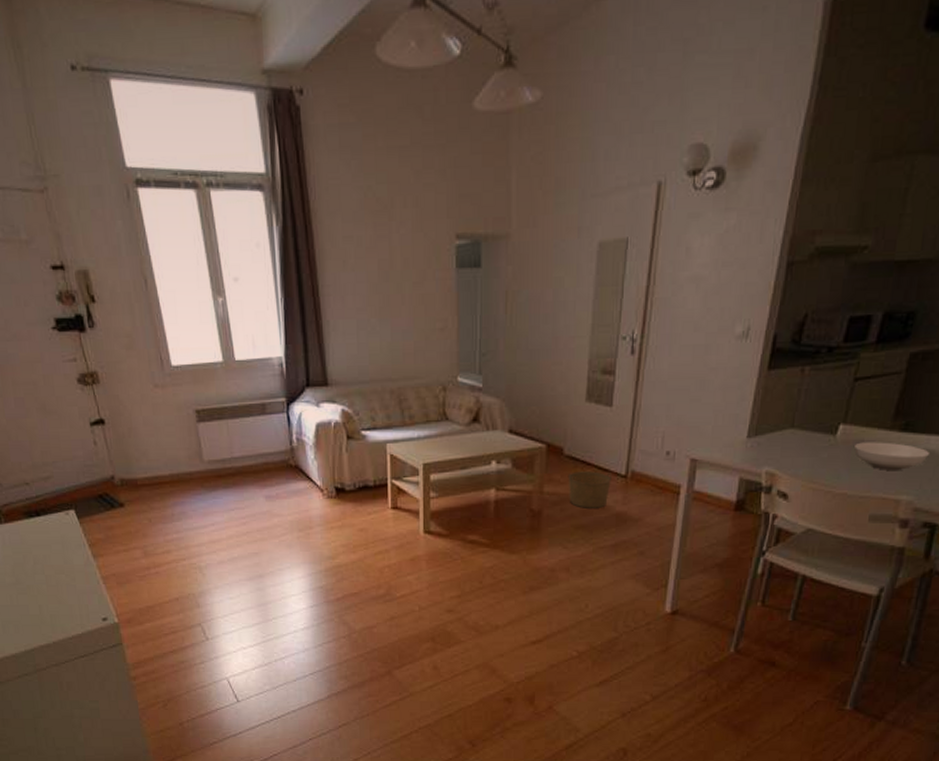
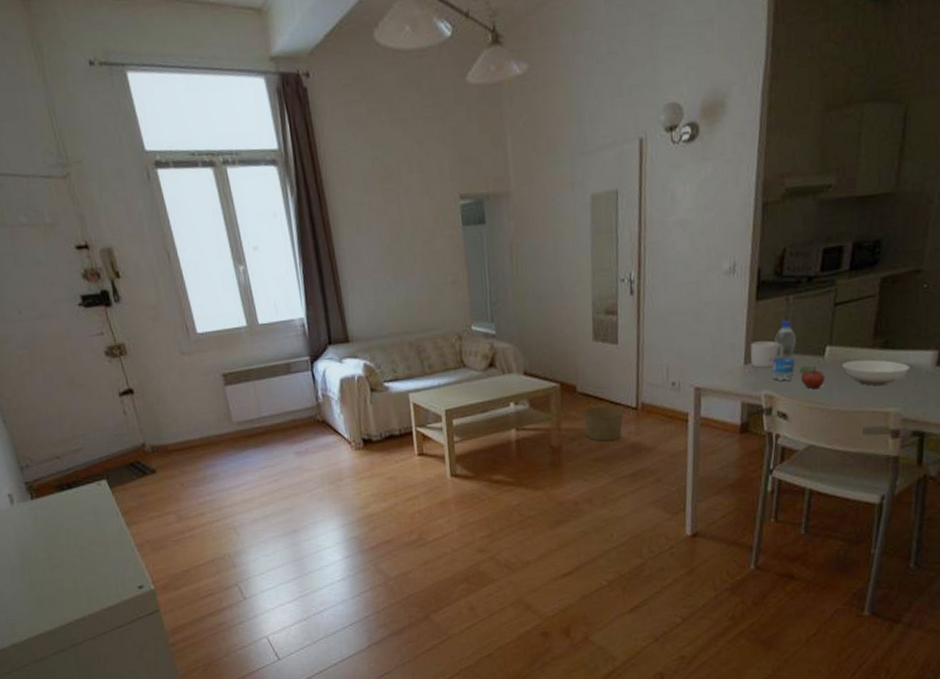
mug: none [754,414,783,444] -> present [750,340,775,369]
bottle: none [776,393,808,459] -> present [771,320,796,382]
fruit: none [807,443,835,470] -> present [800,365,825,389]

